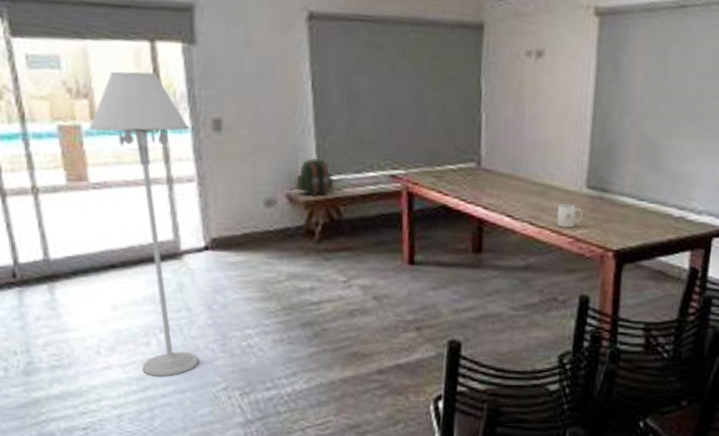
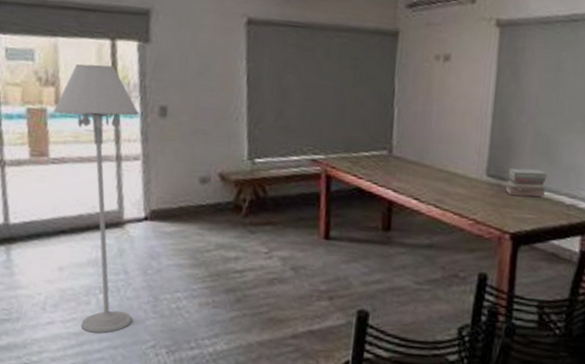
backpack: present [296,157,334,196] -> none [228,142,262,176]
mug: present [556,203,583,228] -> none [459,189,483,212]
books: none [607,178,653,210] -> present [505,168,547,197]

